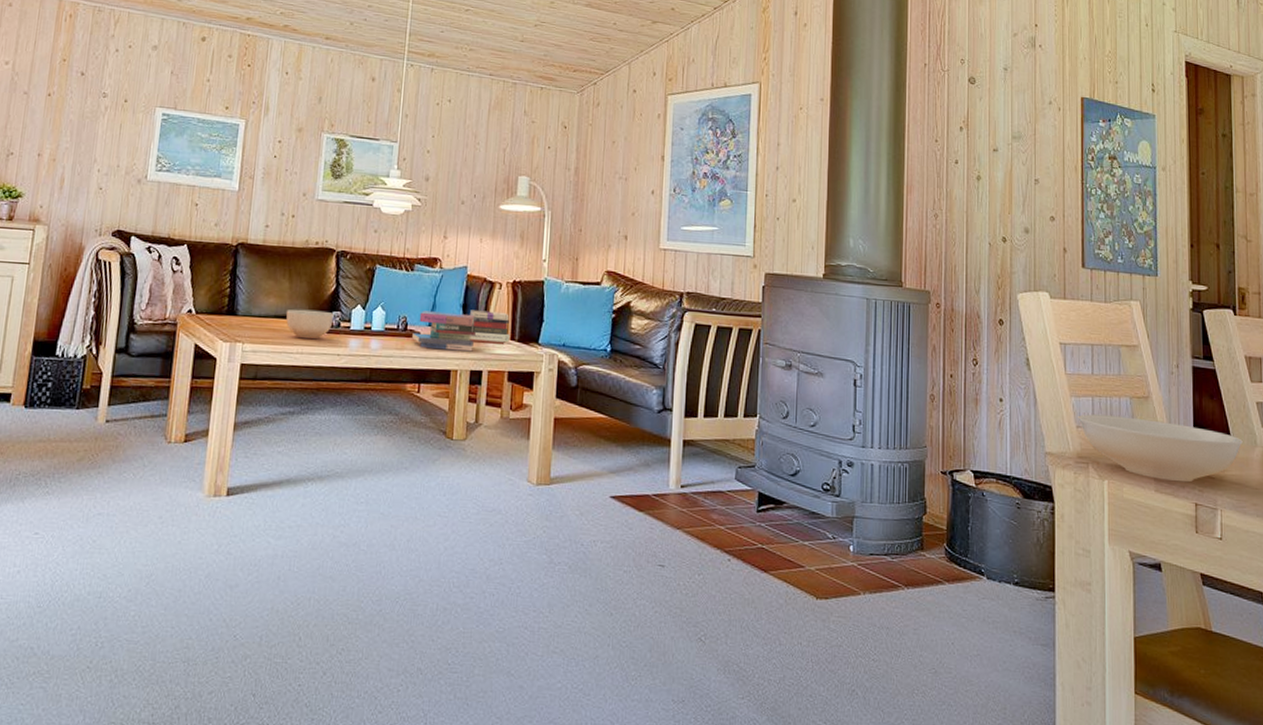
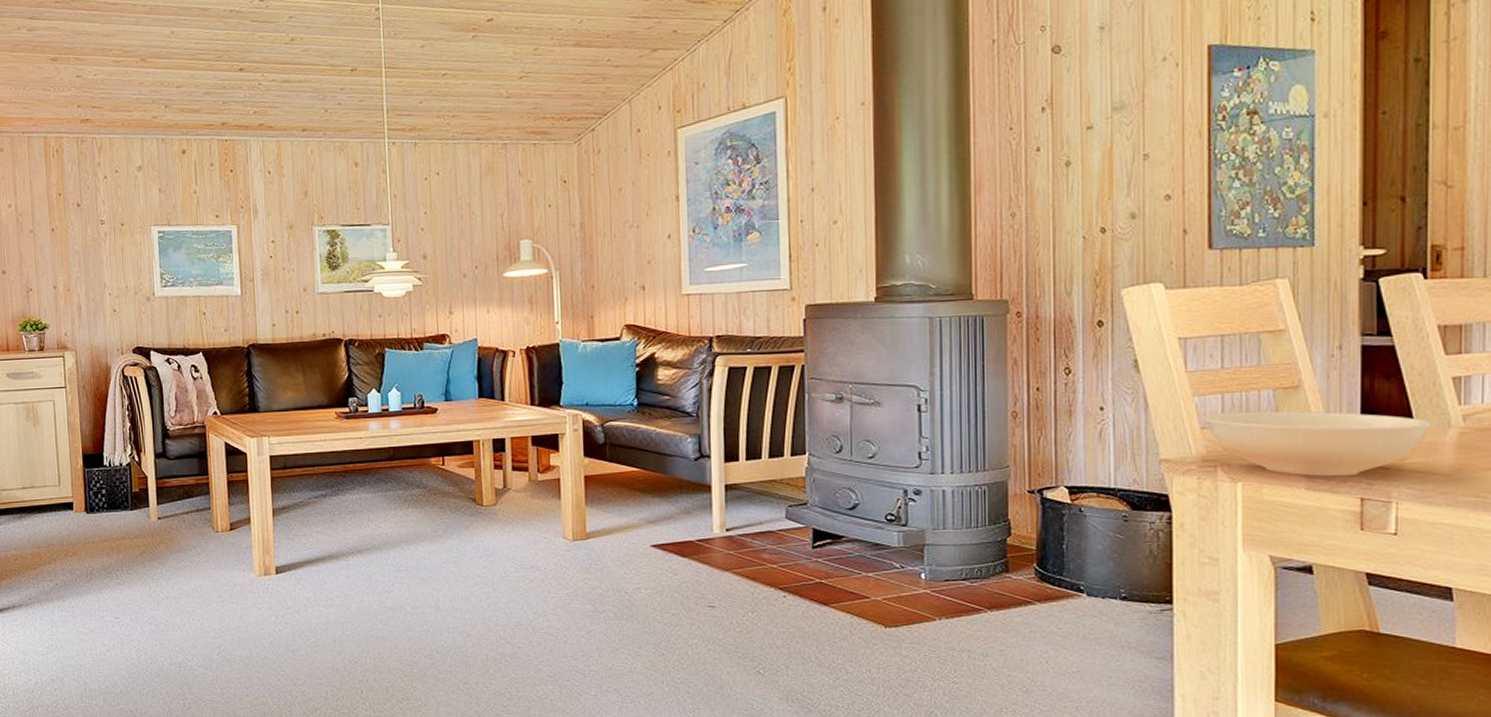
bowl: present [285,308,334,340] -> none [304,398,351,427]
books: present [412,311,476,352] -> none [430,385,494,423]
books: present [470,310,510,346] -> none [486,379,529,412]

